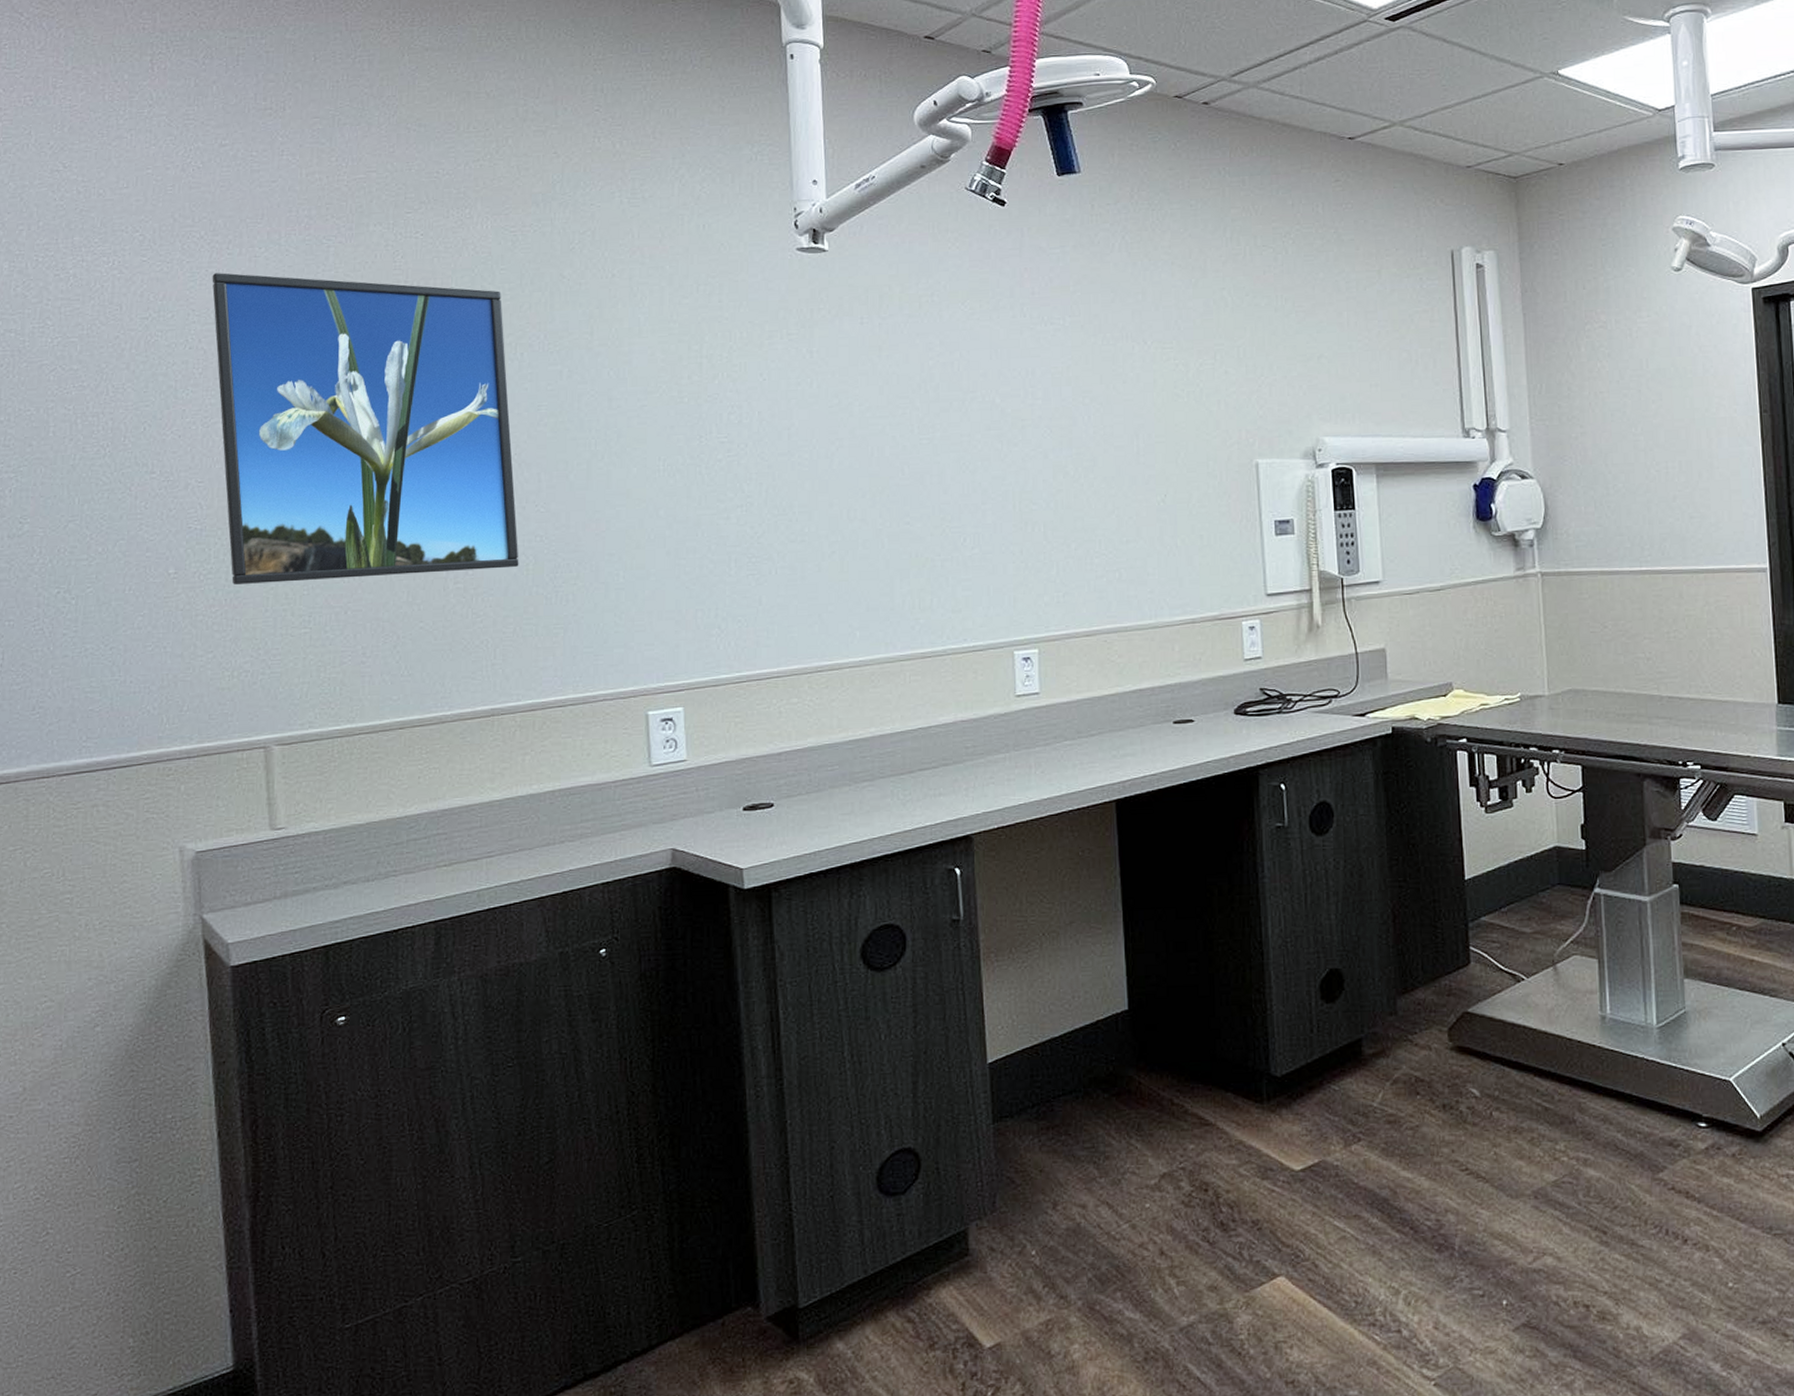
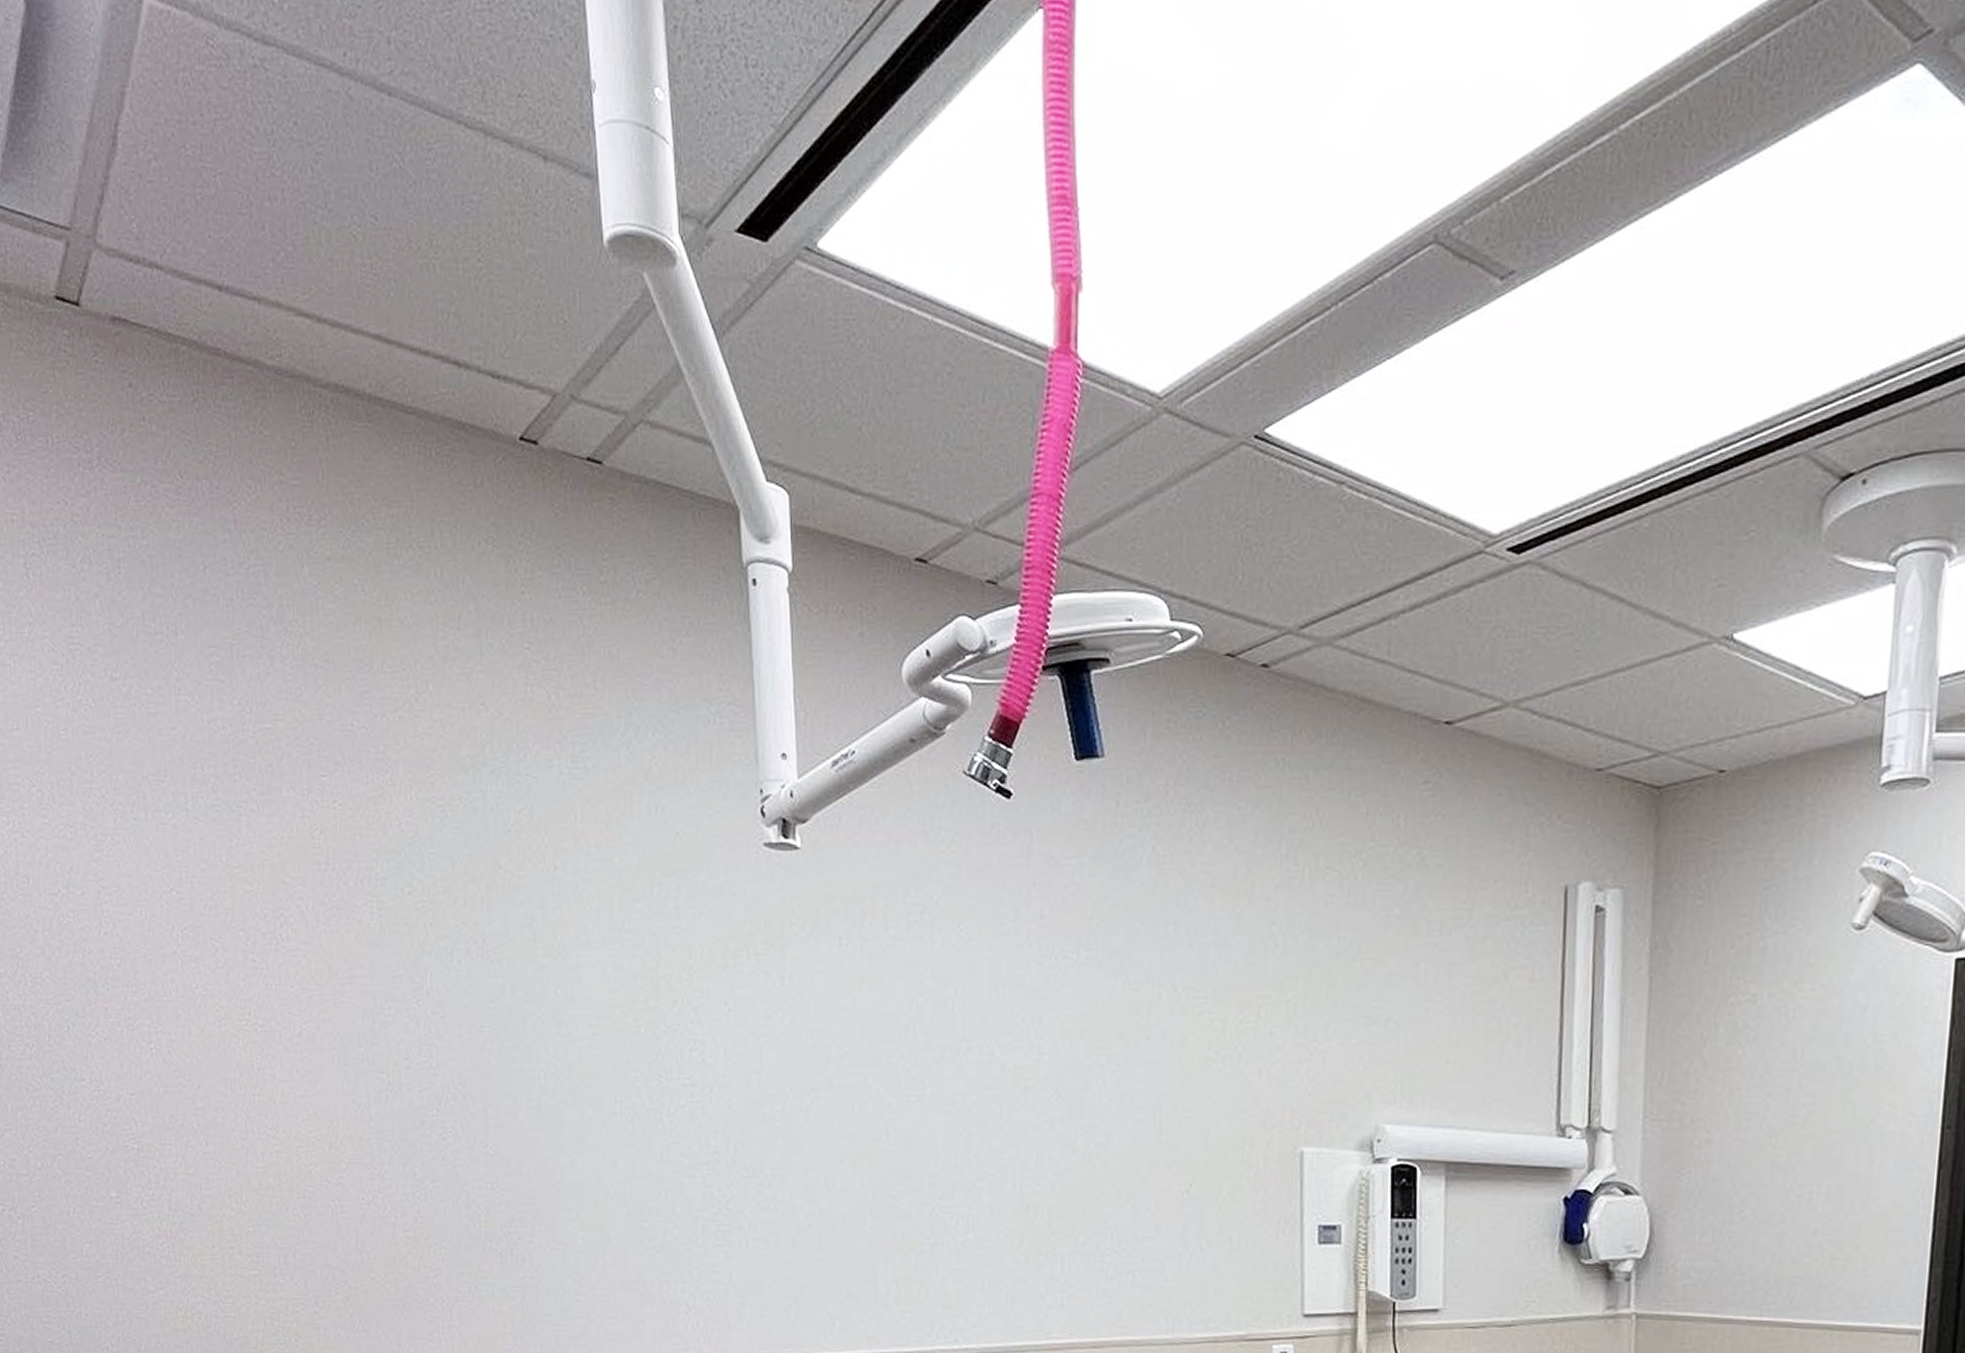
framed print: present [212,273,519,585] -> none [119,842,470,1218]

